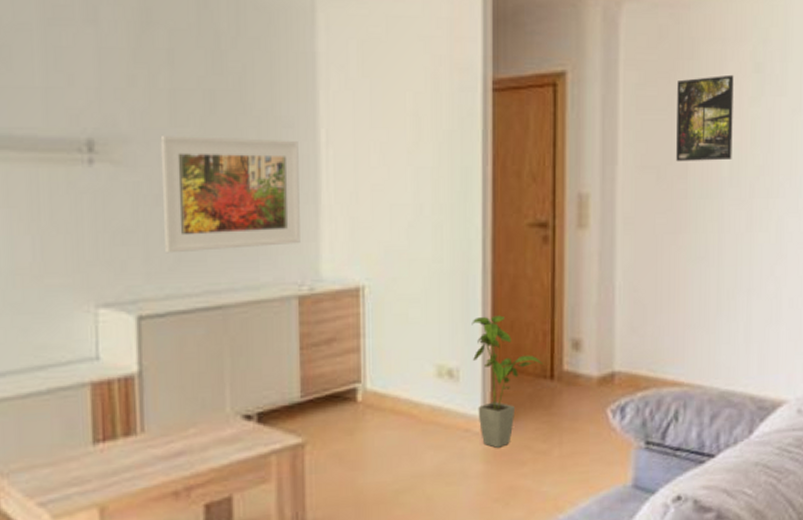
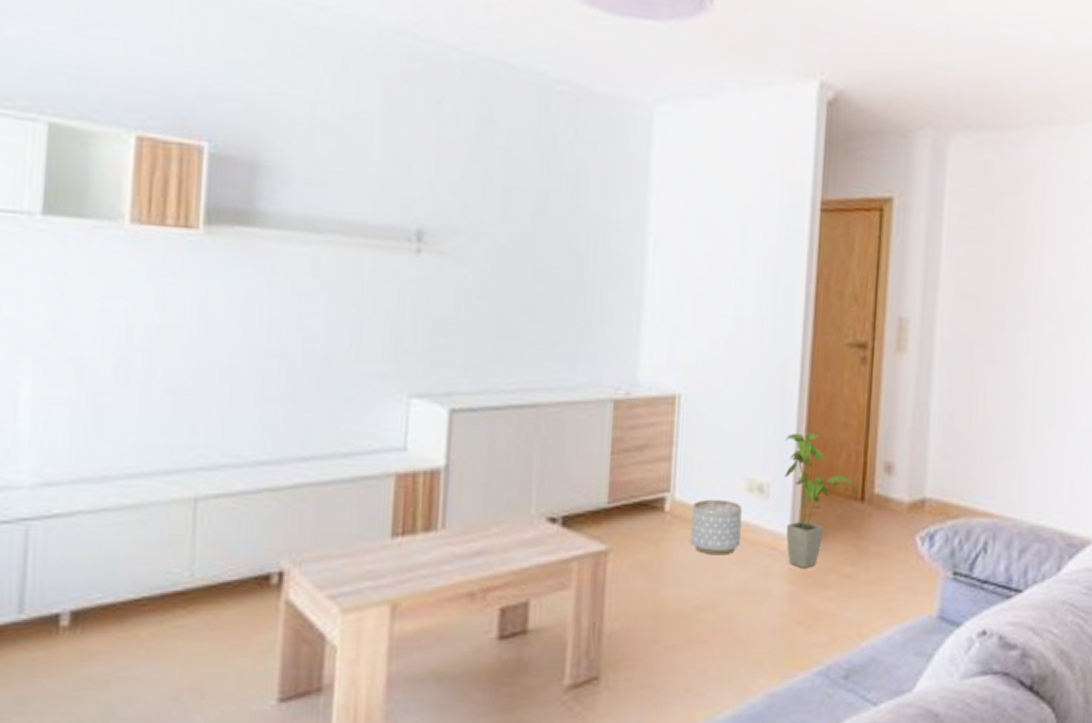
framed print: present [160,134,300,254] -> none [484,230,626,348]
planter: none [384,386,433,441] -> present [690,499,742,555]
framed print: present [676,74,734,161] -> none [996,212,1055,295]

